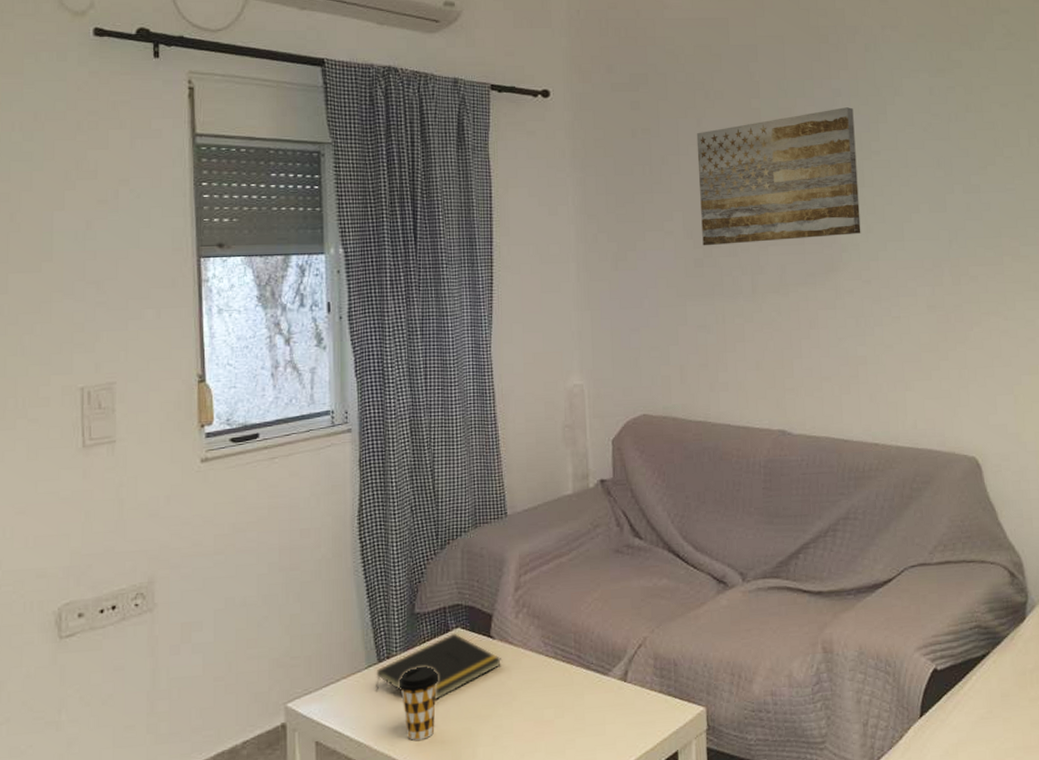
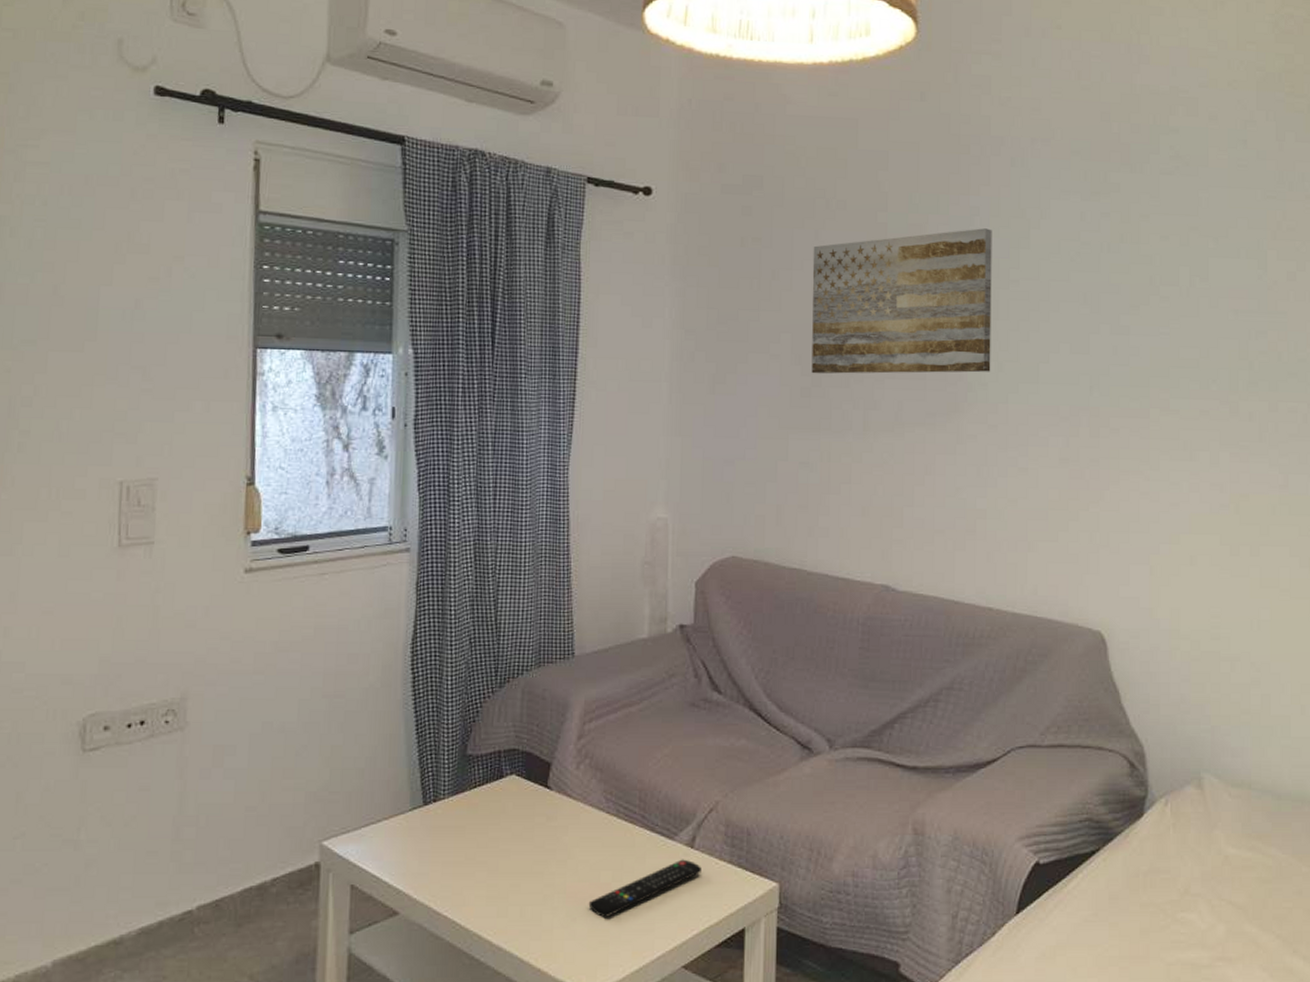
notepad: present [375,633,501,699] -> none [418,780,558,850]
coffee cup: present [398,667,439,741] -> none [444,814,489,892]
remote control: none [534,692,636,752] -> present [588,859,703,917]

